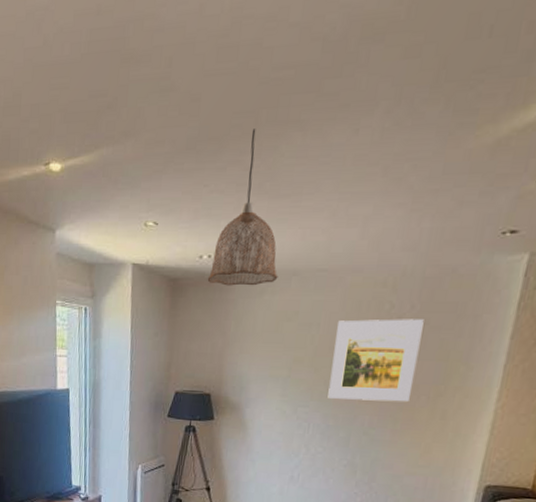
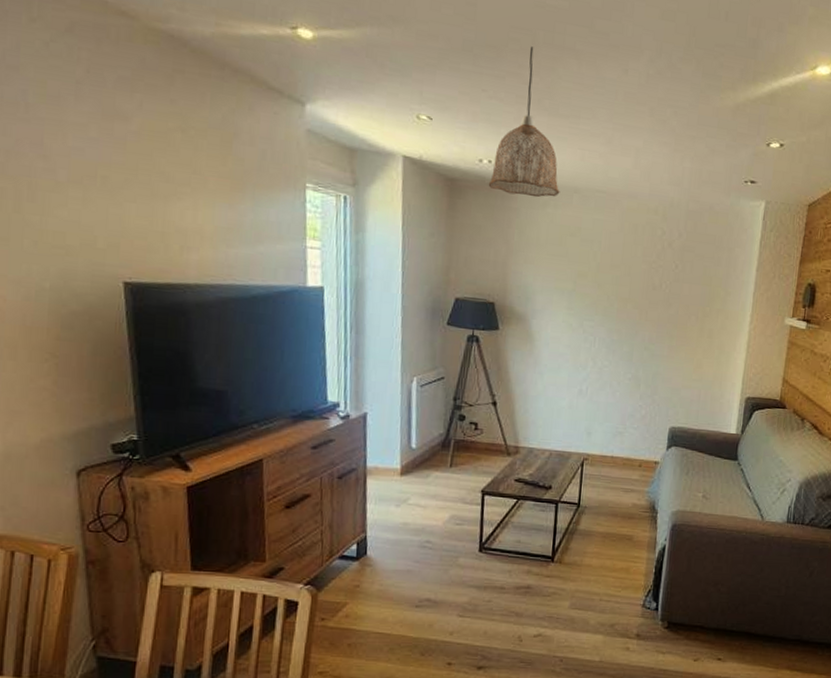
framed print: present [327,319,424,402] -> none [611,240,690,321]

